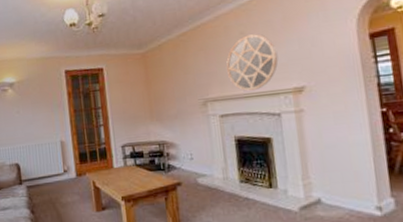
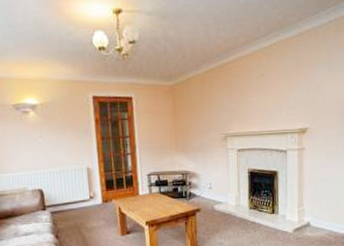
home mirror: present [226,34,279,91] -> none [246,77,289,129]

